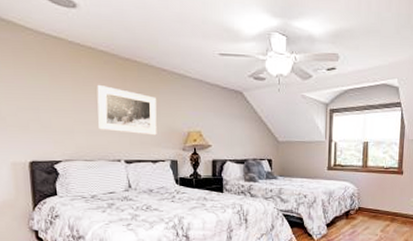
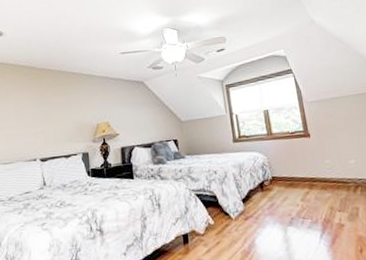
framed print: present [97,84,157,136] -> none [17,93,69,134]

